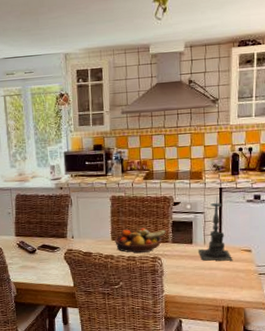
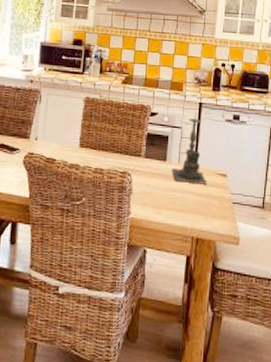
fruit bowl: present [115,227,166,254] -> none [82,136,140,166]

